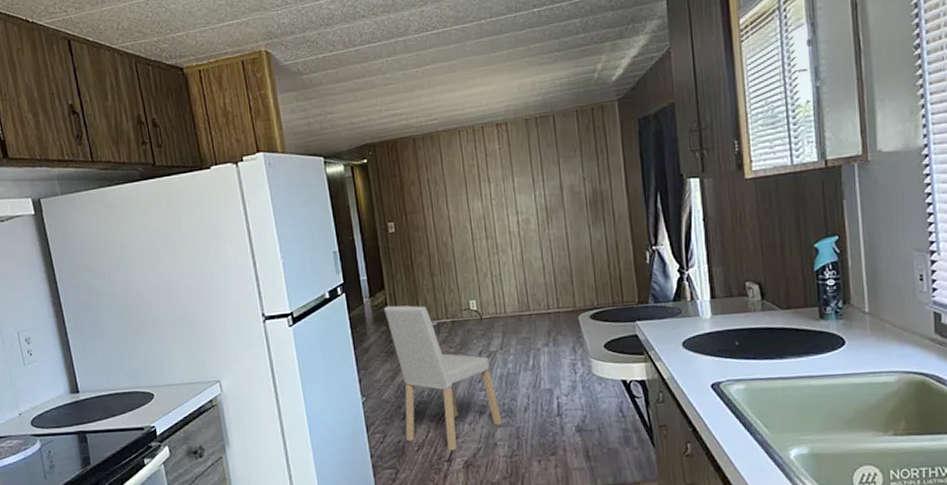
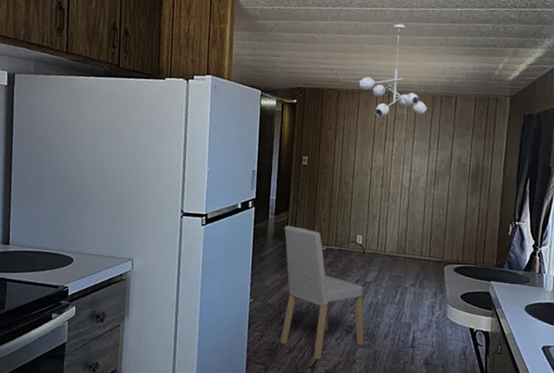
ceiling light fixture: none [435,42,522,159] -> present [359,24,428,118]

